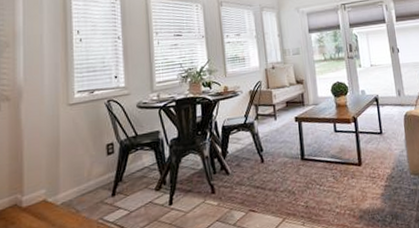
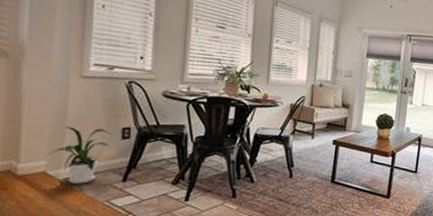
house plant: none [47,149,99,207] -> present [48,126,113,184]

